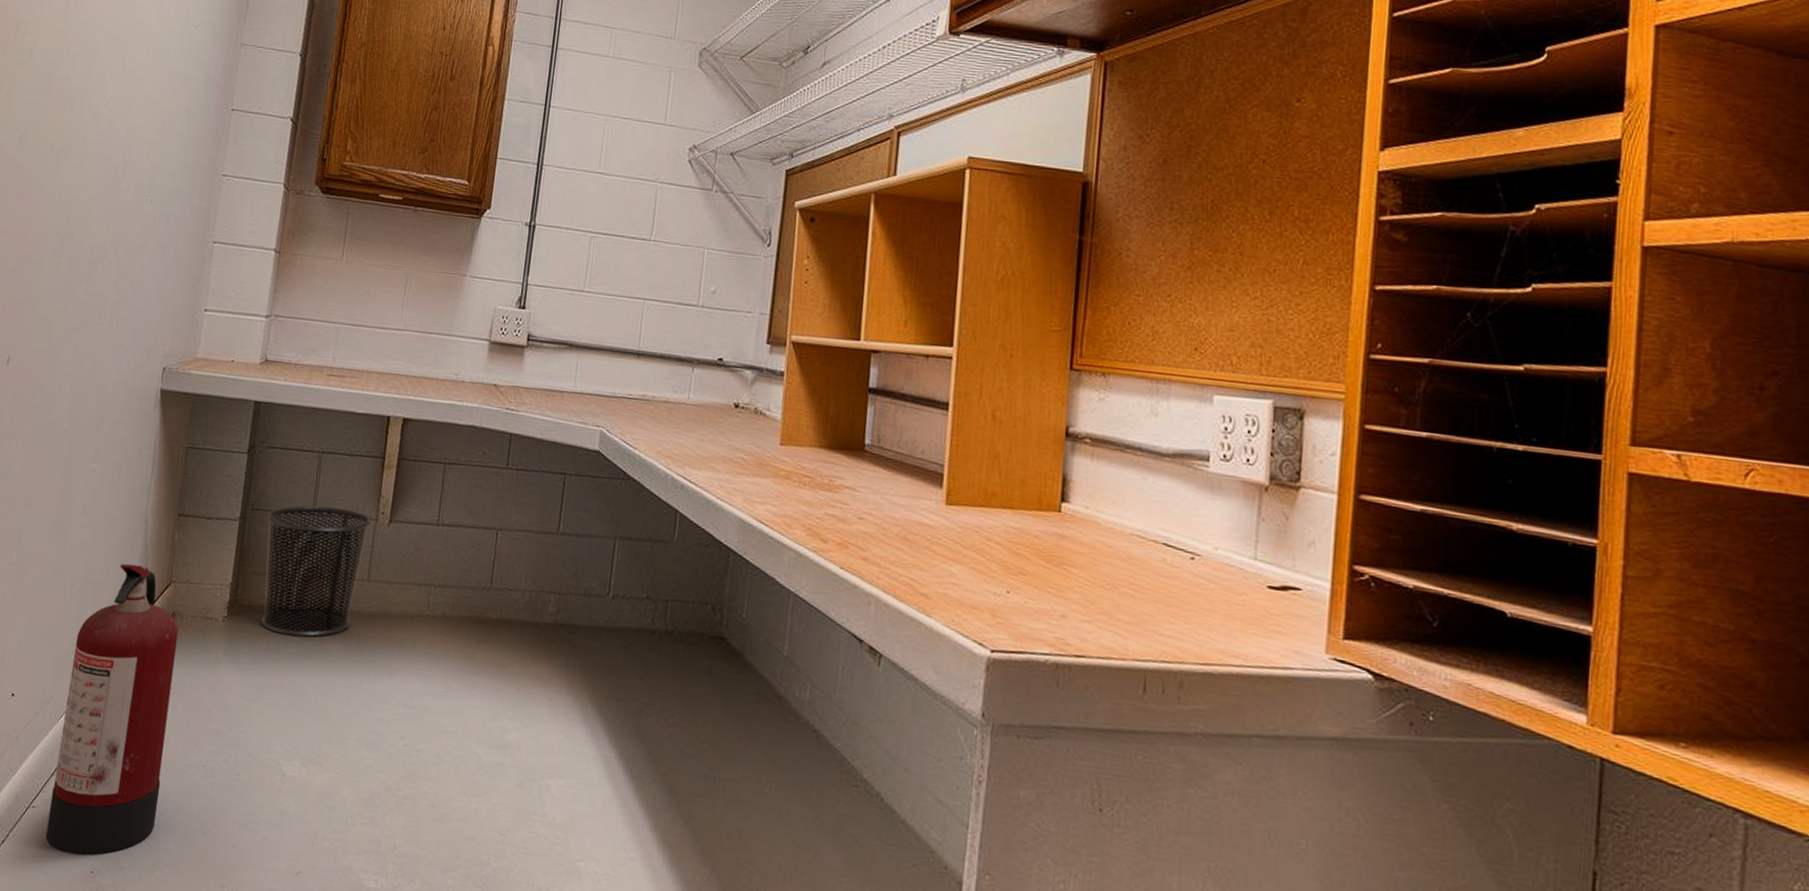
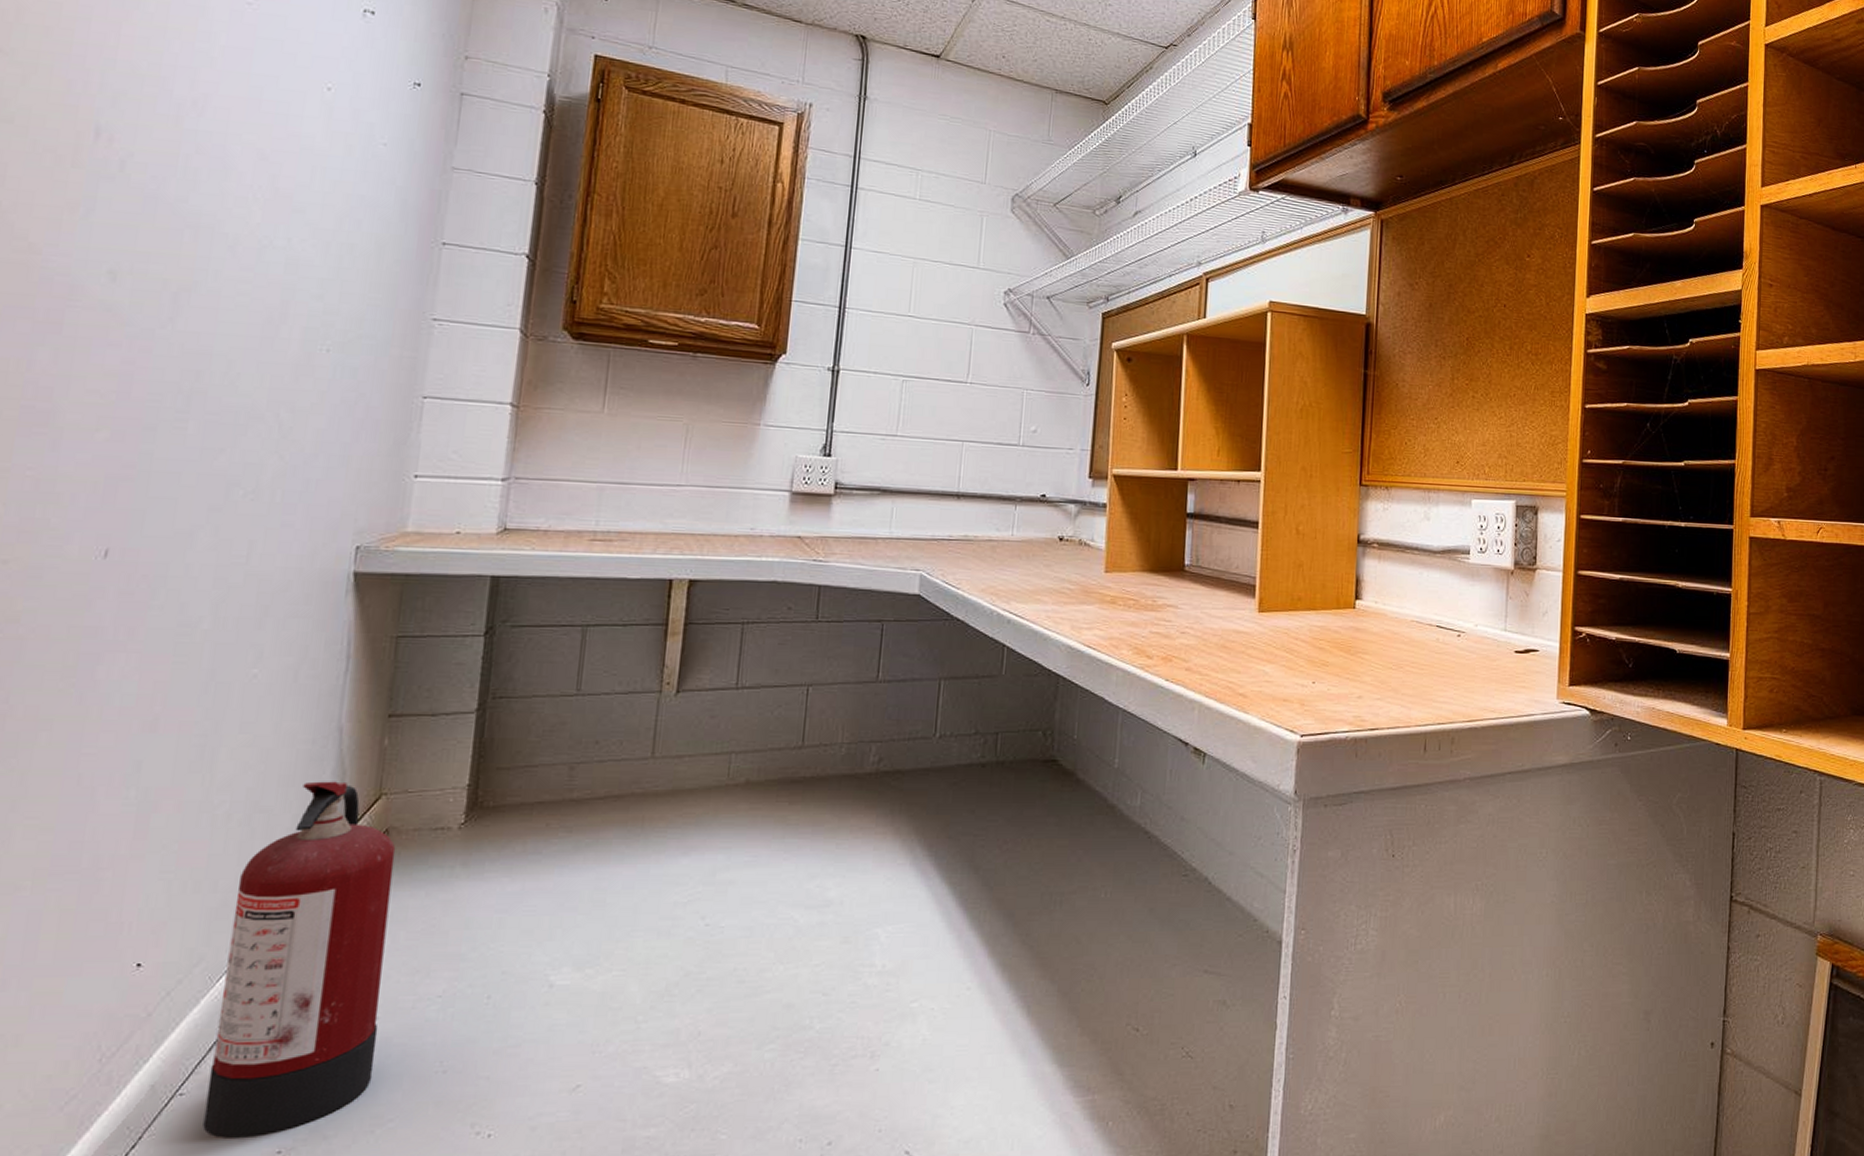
waste bin: present [261,506,371,638] -> none [513,684,653,832]

